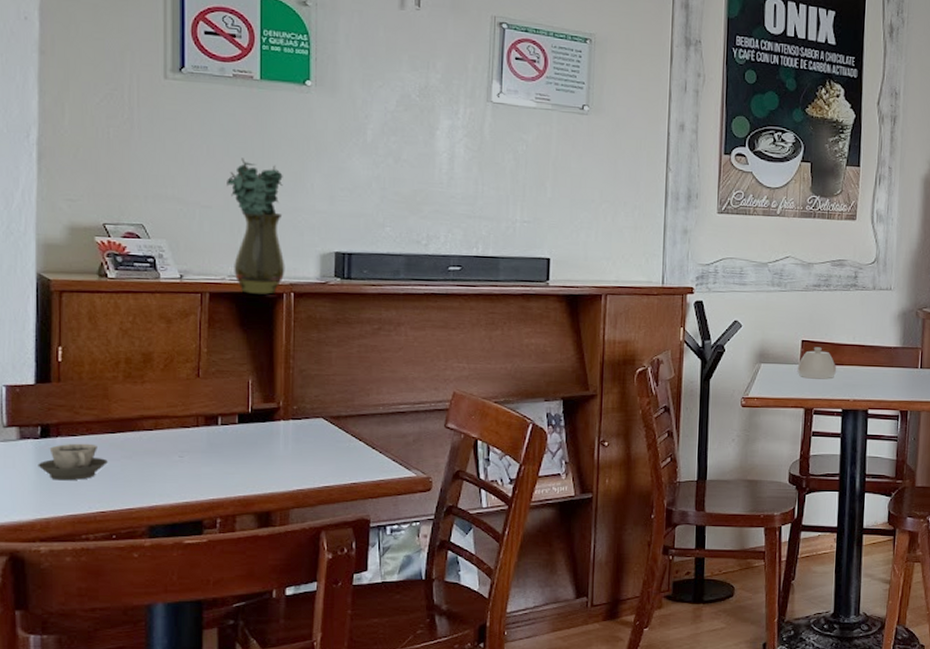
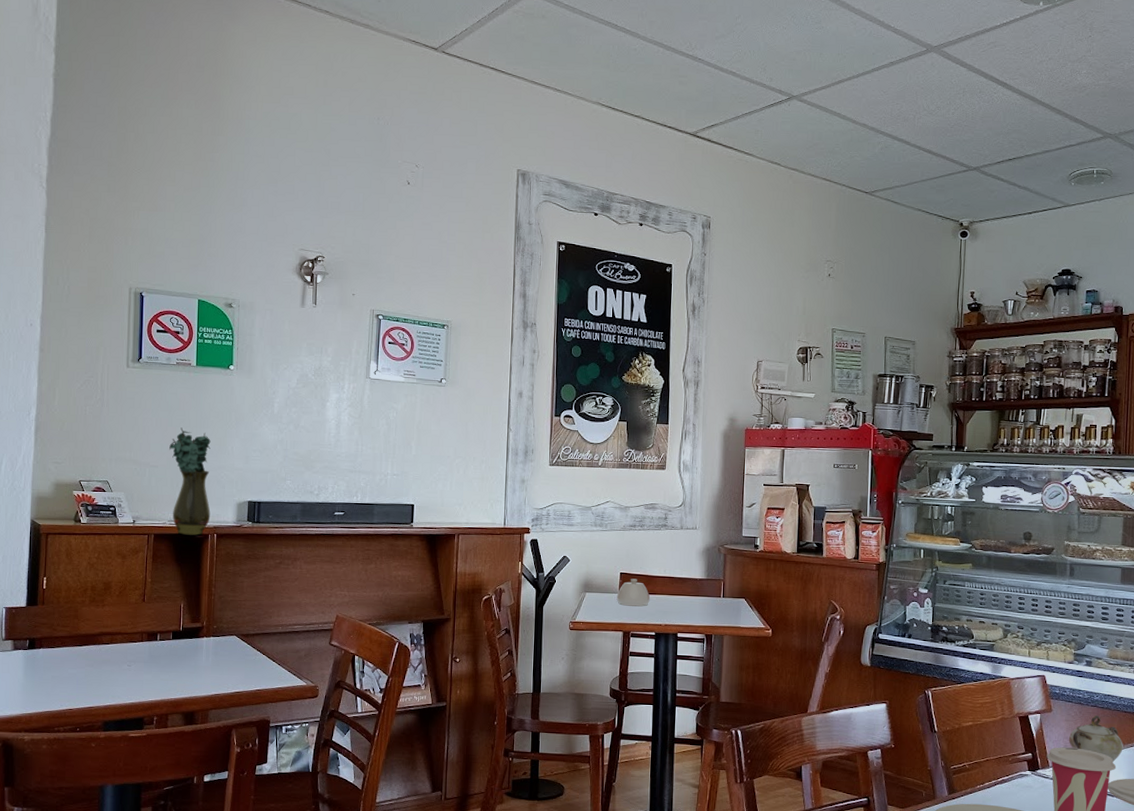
cup: present [38,443,108,481] -> none [25,653,76,684]

